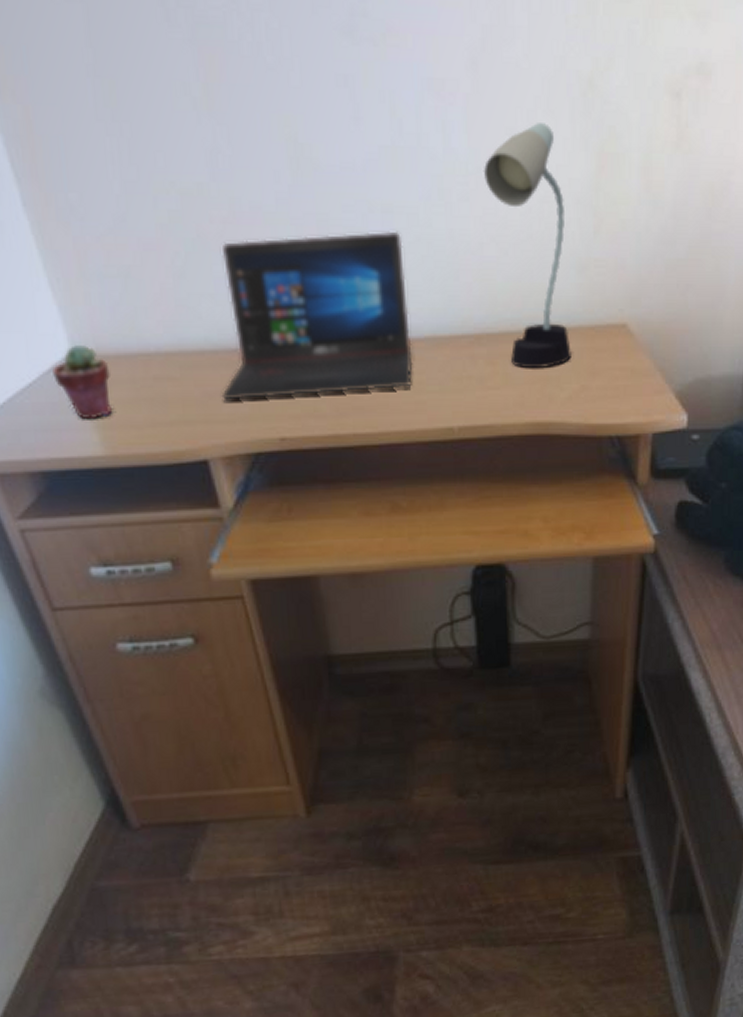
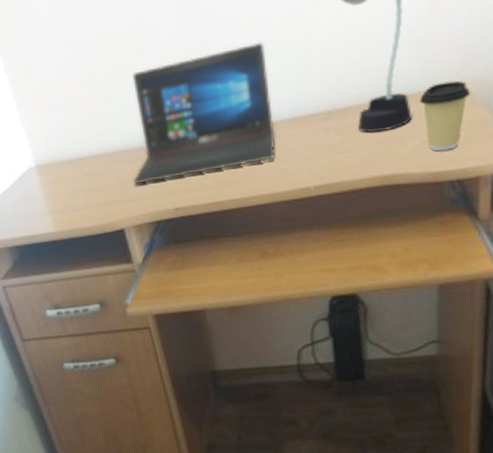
potted succulent: present [52,345,112,420] -> none [22,157,60,209]
coffee cup: none [580,318,633,400] -> present [420,80,470,151]

